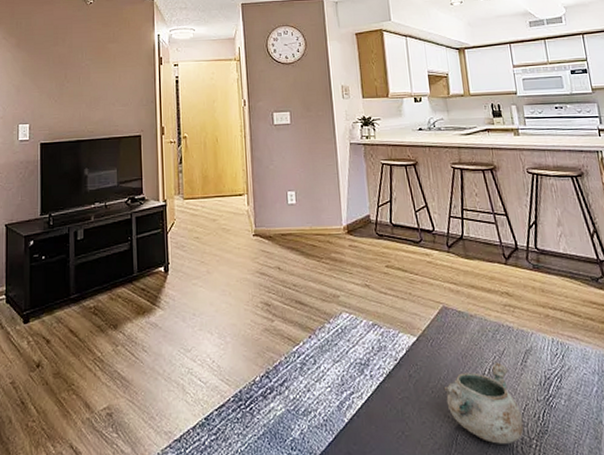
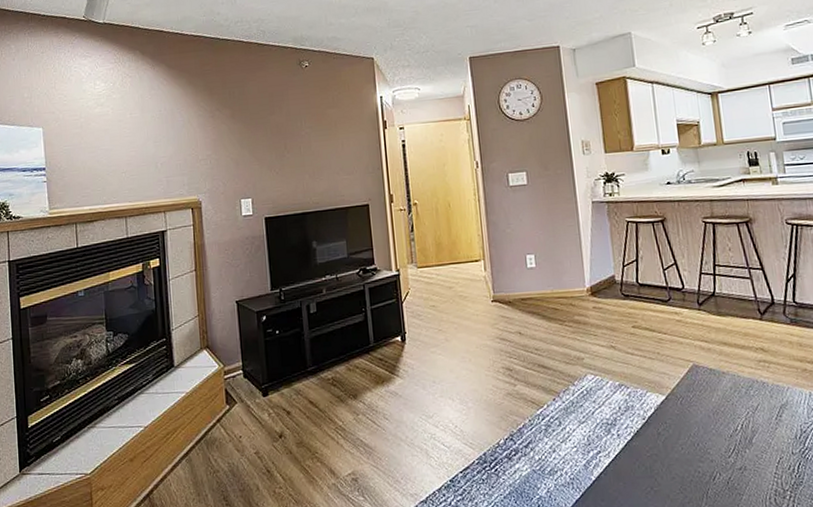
decorative bowl: present [443,362,524,444] -> none [694,418,778,496]

